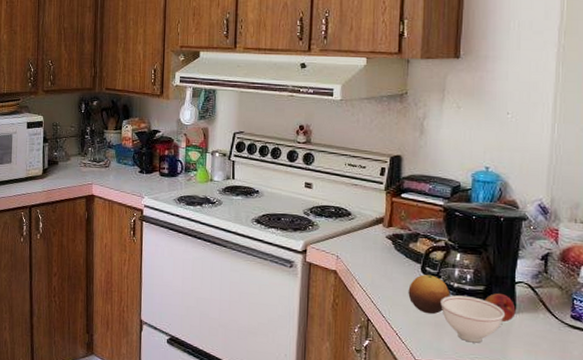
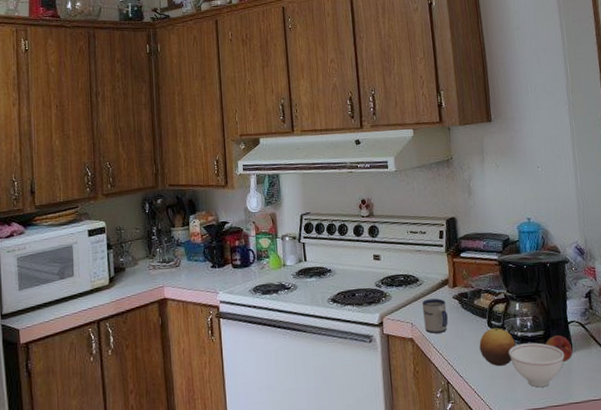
mug: none [351,234,378,270] -> present [422,298,448,334]

